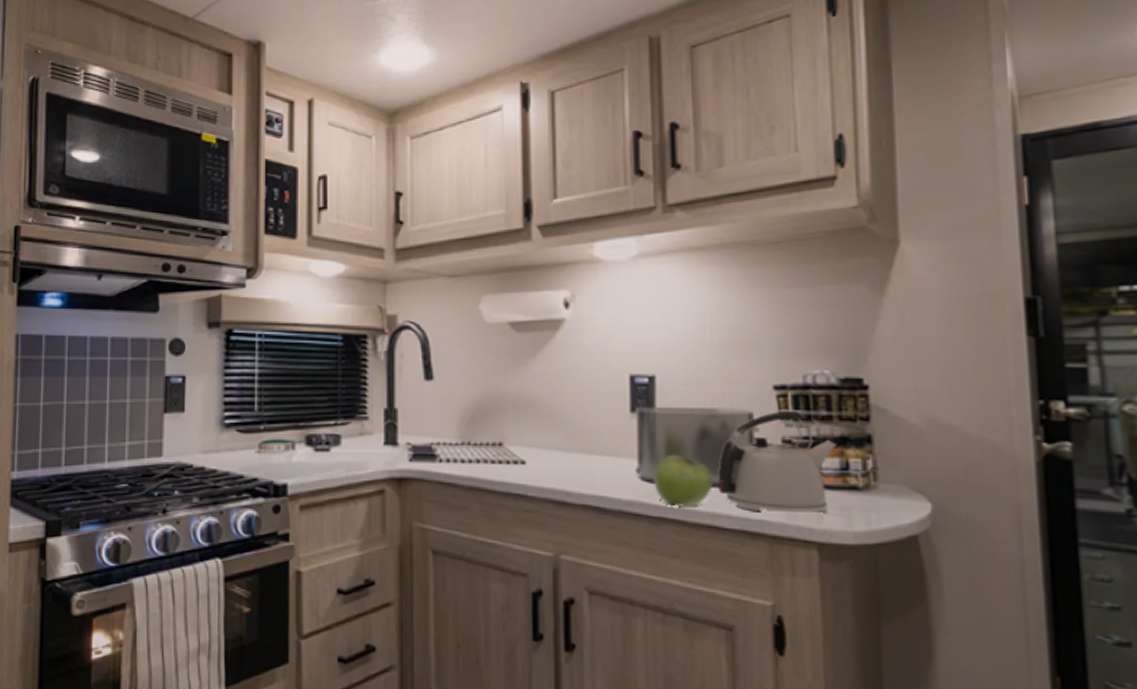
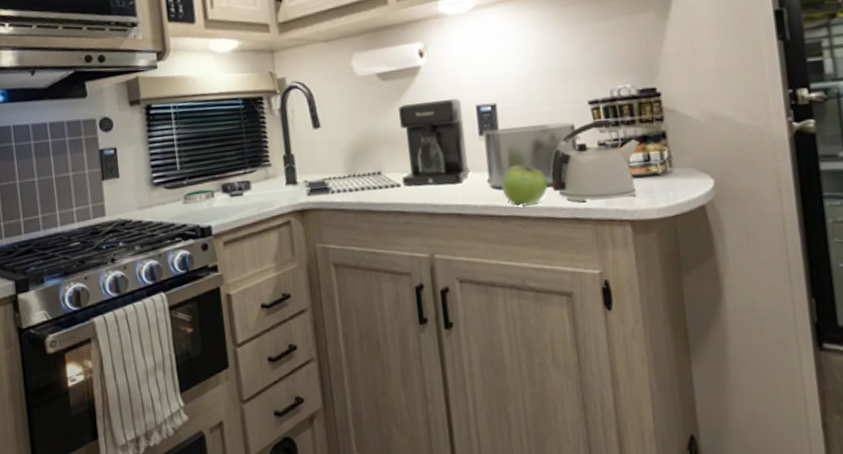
coffee maker: none [528,364,614,468] -> present [399,99,470,186]

